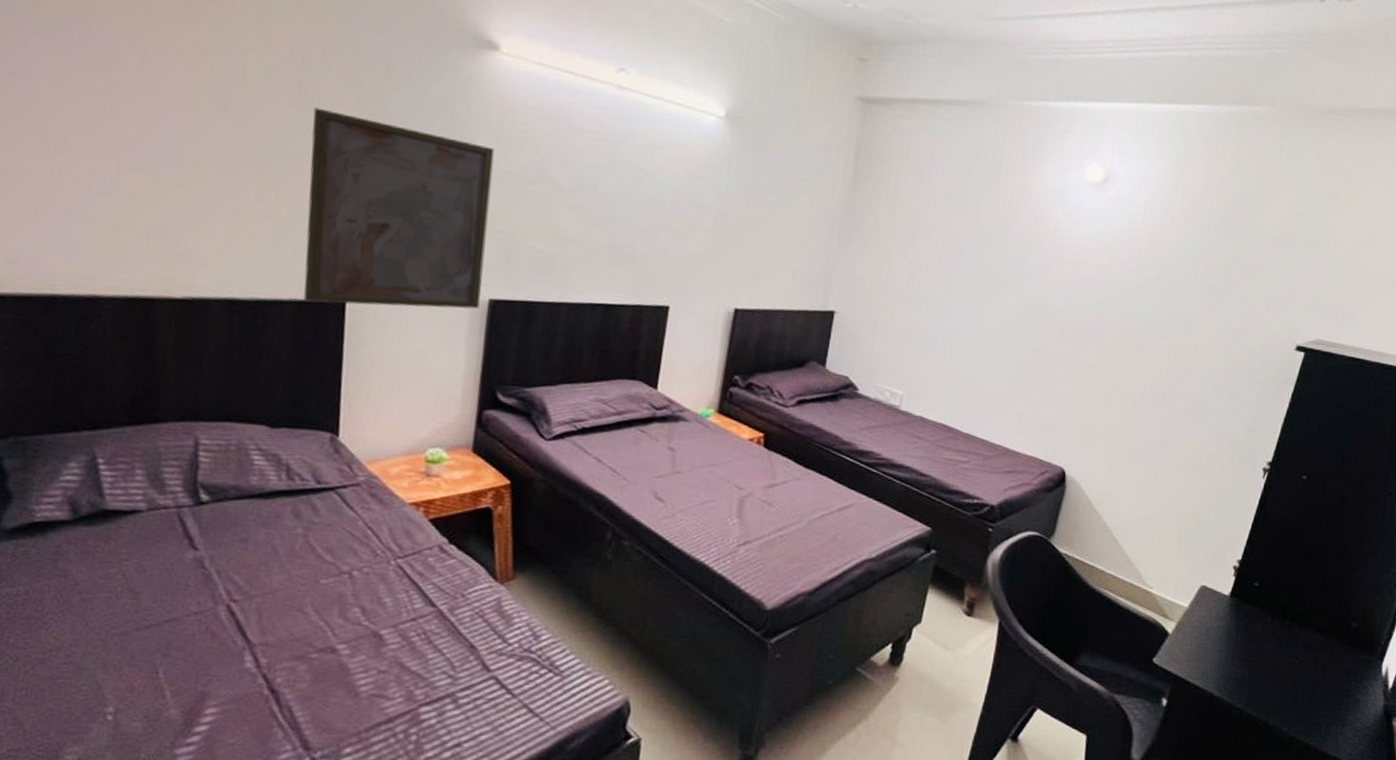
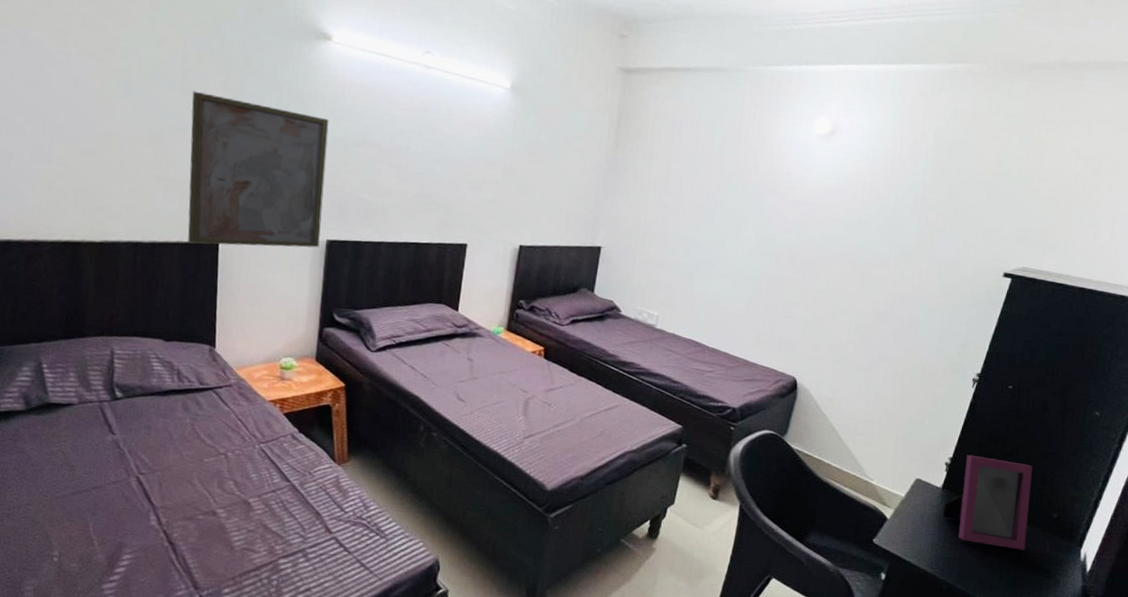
picture frame: none [1230,556,1330,666] -> present [942,454,1033,550]

